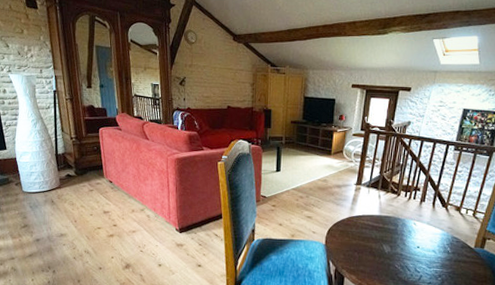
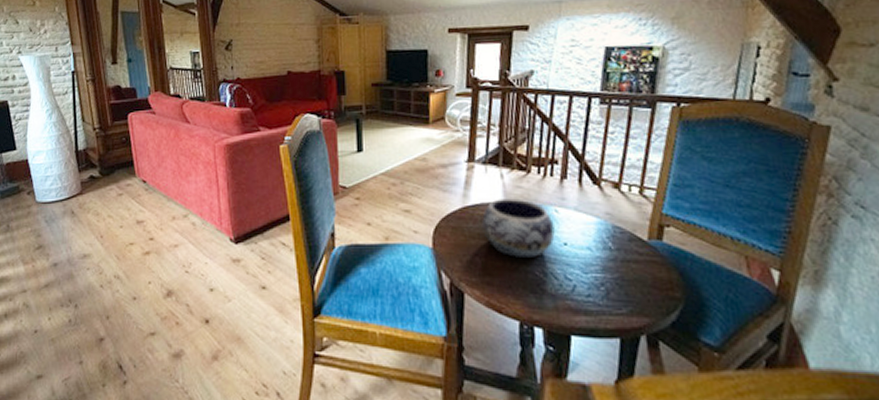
decorative bowl: none [362,213,412,256] -> present [482,198,555,259]

